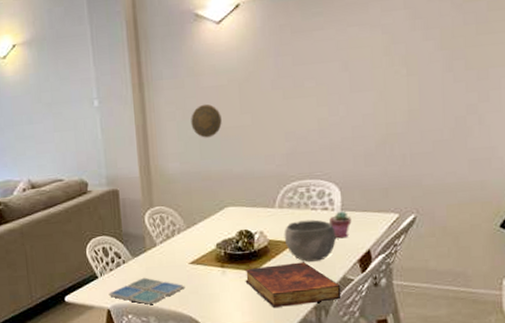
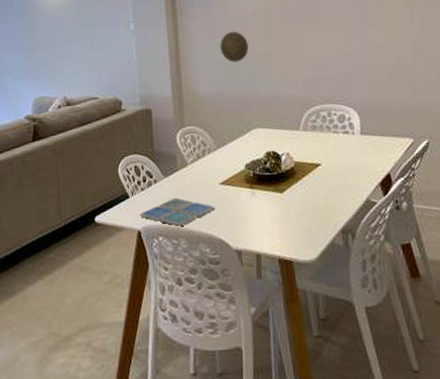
book: present [245,262,342,307] -> none [274,184,366,230]
bowl: present [284,219,336,262] -> none [309,142,358,184]
potted succulent: present [329,211,352,239] -> none [350,135,371,162]

